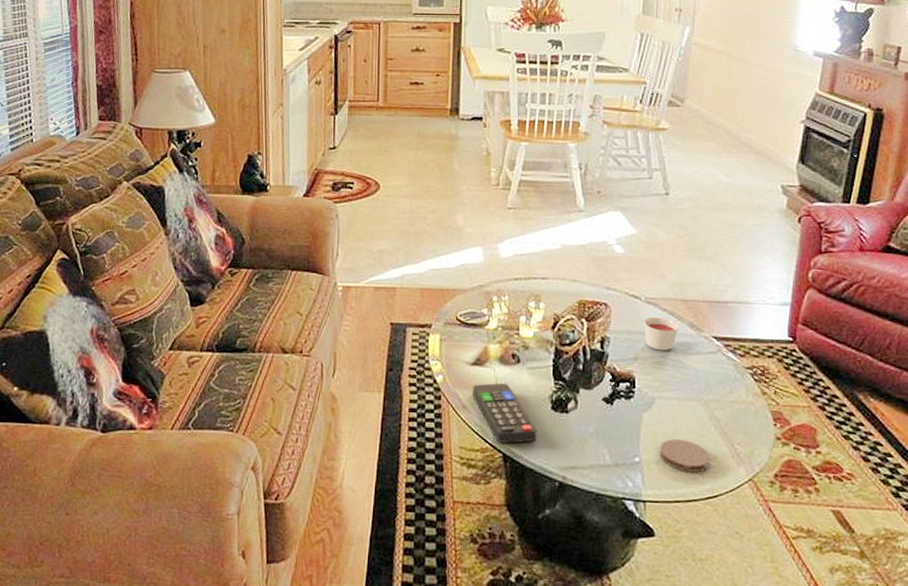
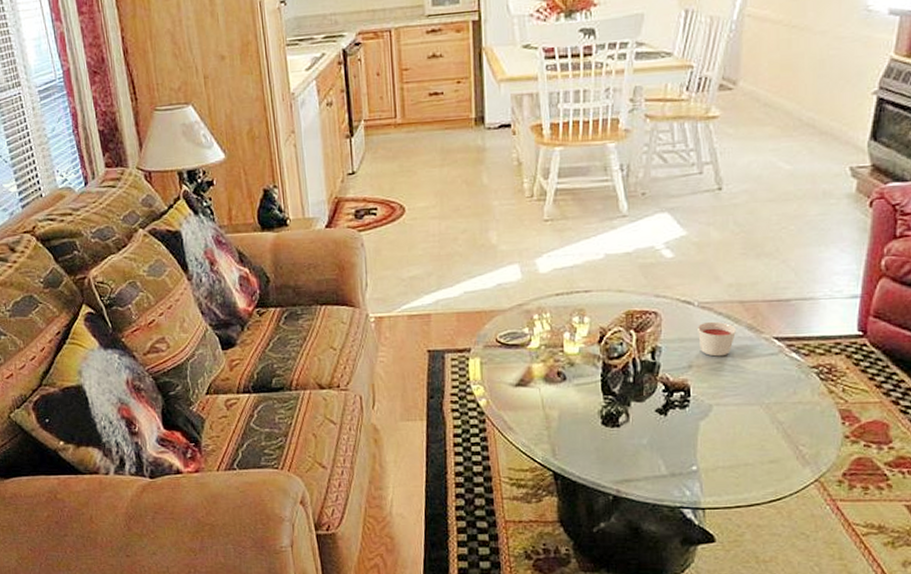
remote control: present [473,382,537,444] -> none [518,401,588,461]
coaster: present [659,439,710,473] -> none [718,445,773,477]

